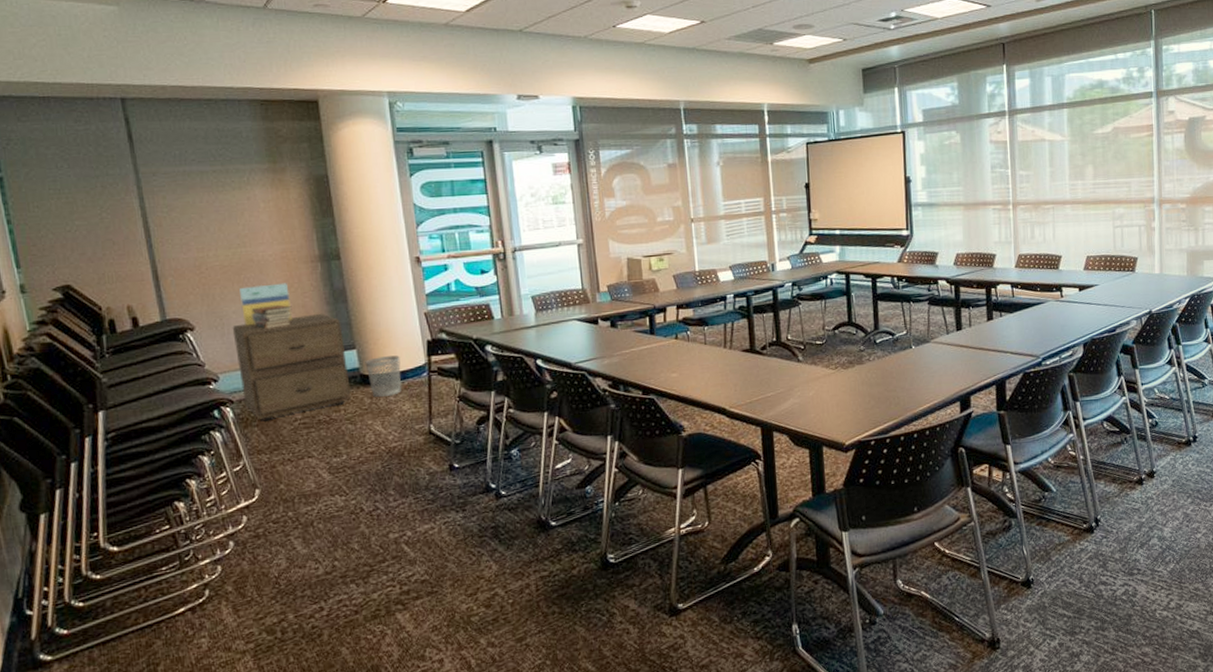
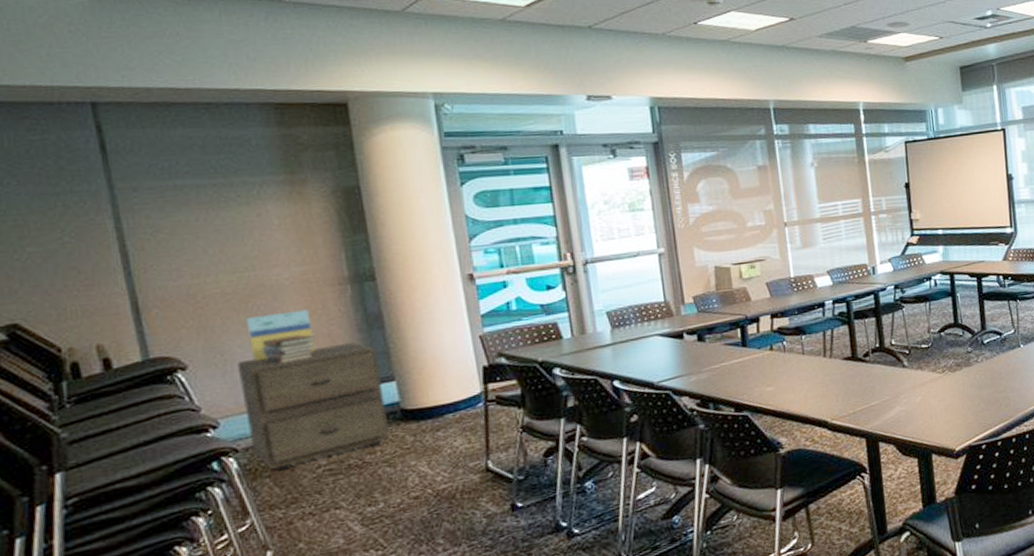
wastebasket: present [365,355,402,398] -> none [406,385,452,435]

